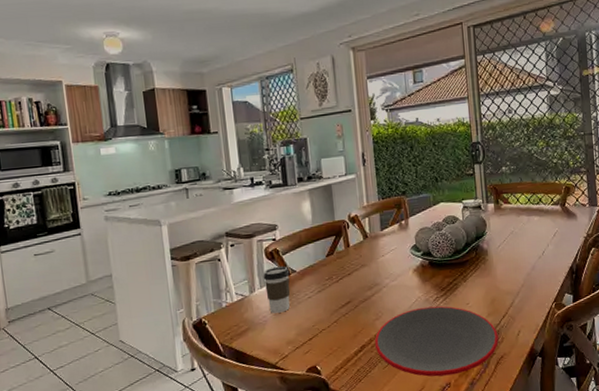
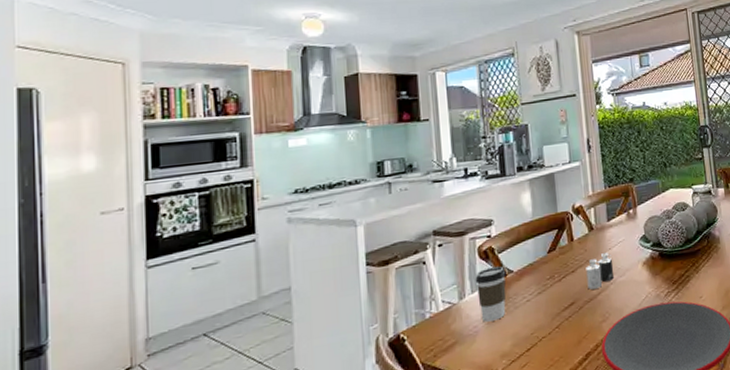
candle: none [361,258,387,291] -> present [586,252,615,290]

